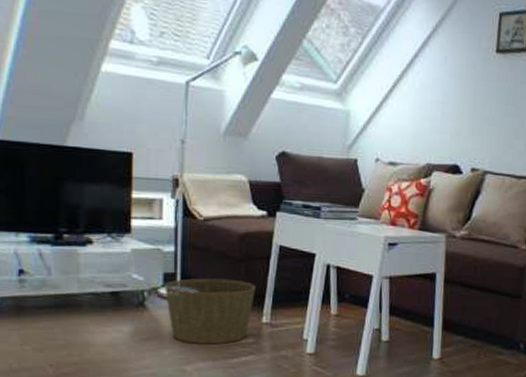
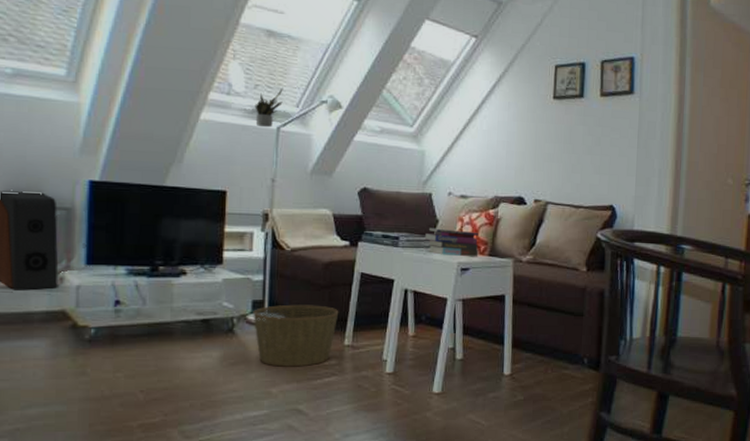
potted plant: none [161,34,192,82] -> present [254,86,283,128]
books: none [348,197,408,232] -> present [424,228,479,257]

